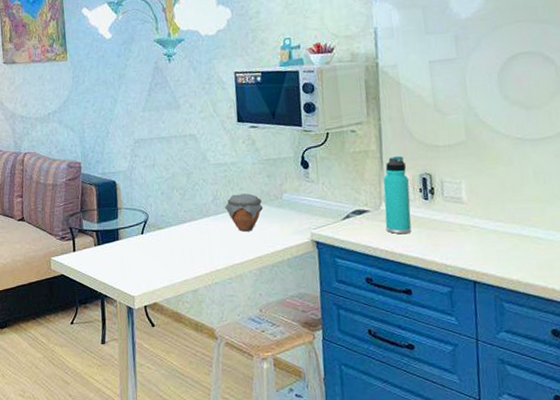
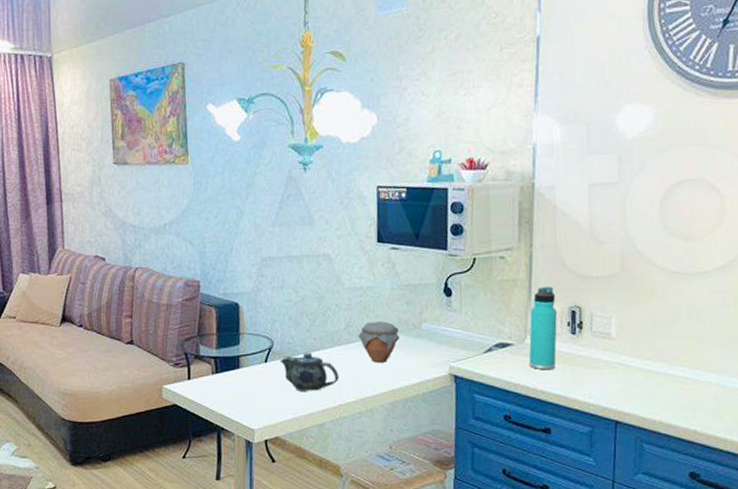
teapot: none [154,223,210,260] -> present [279,352,339,391]

